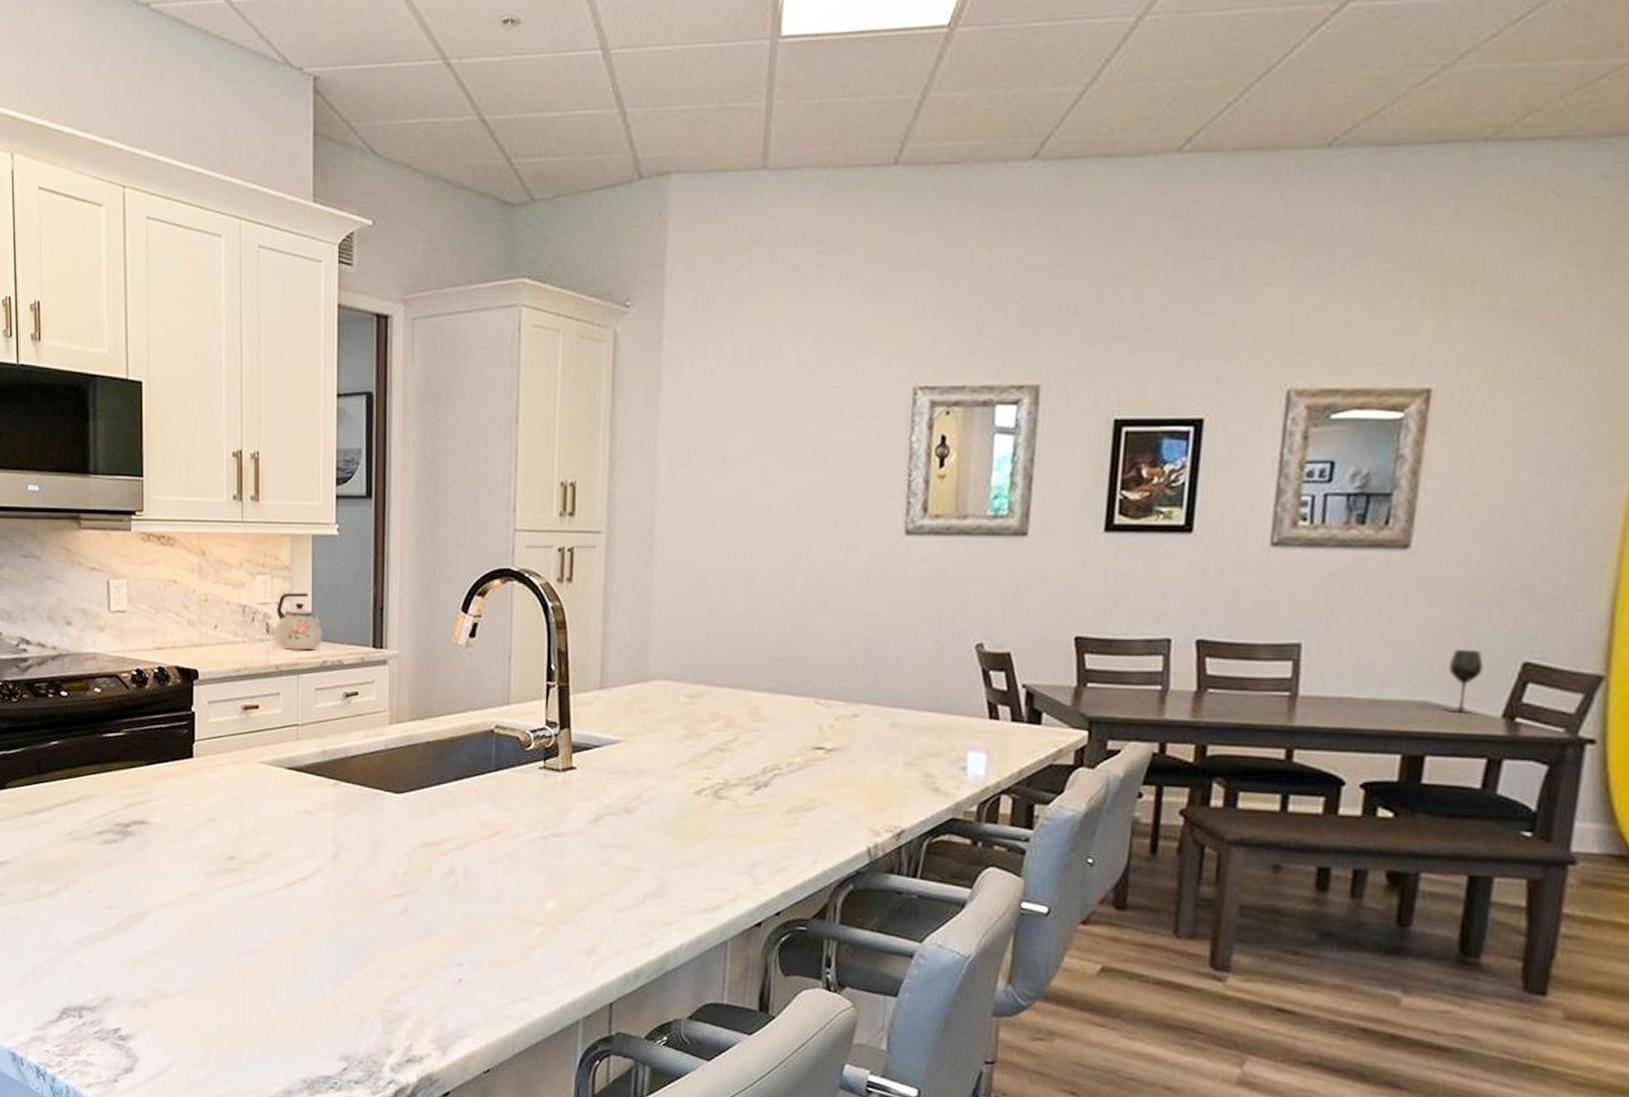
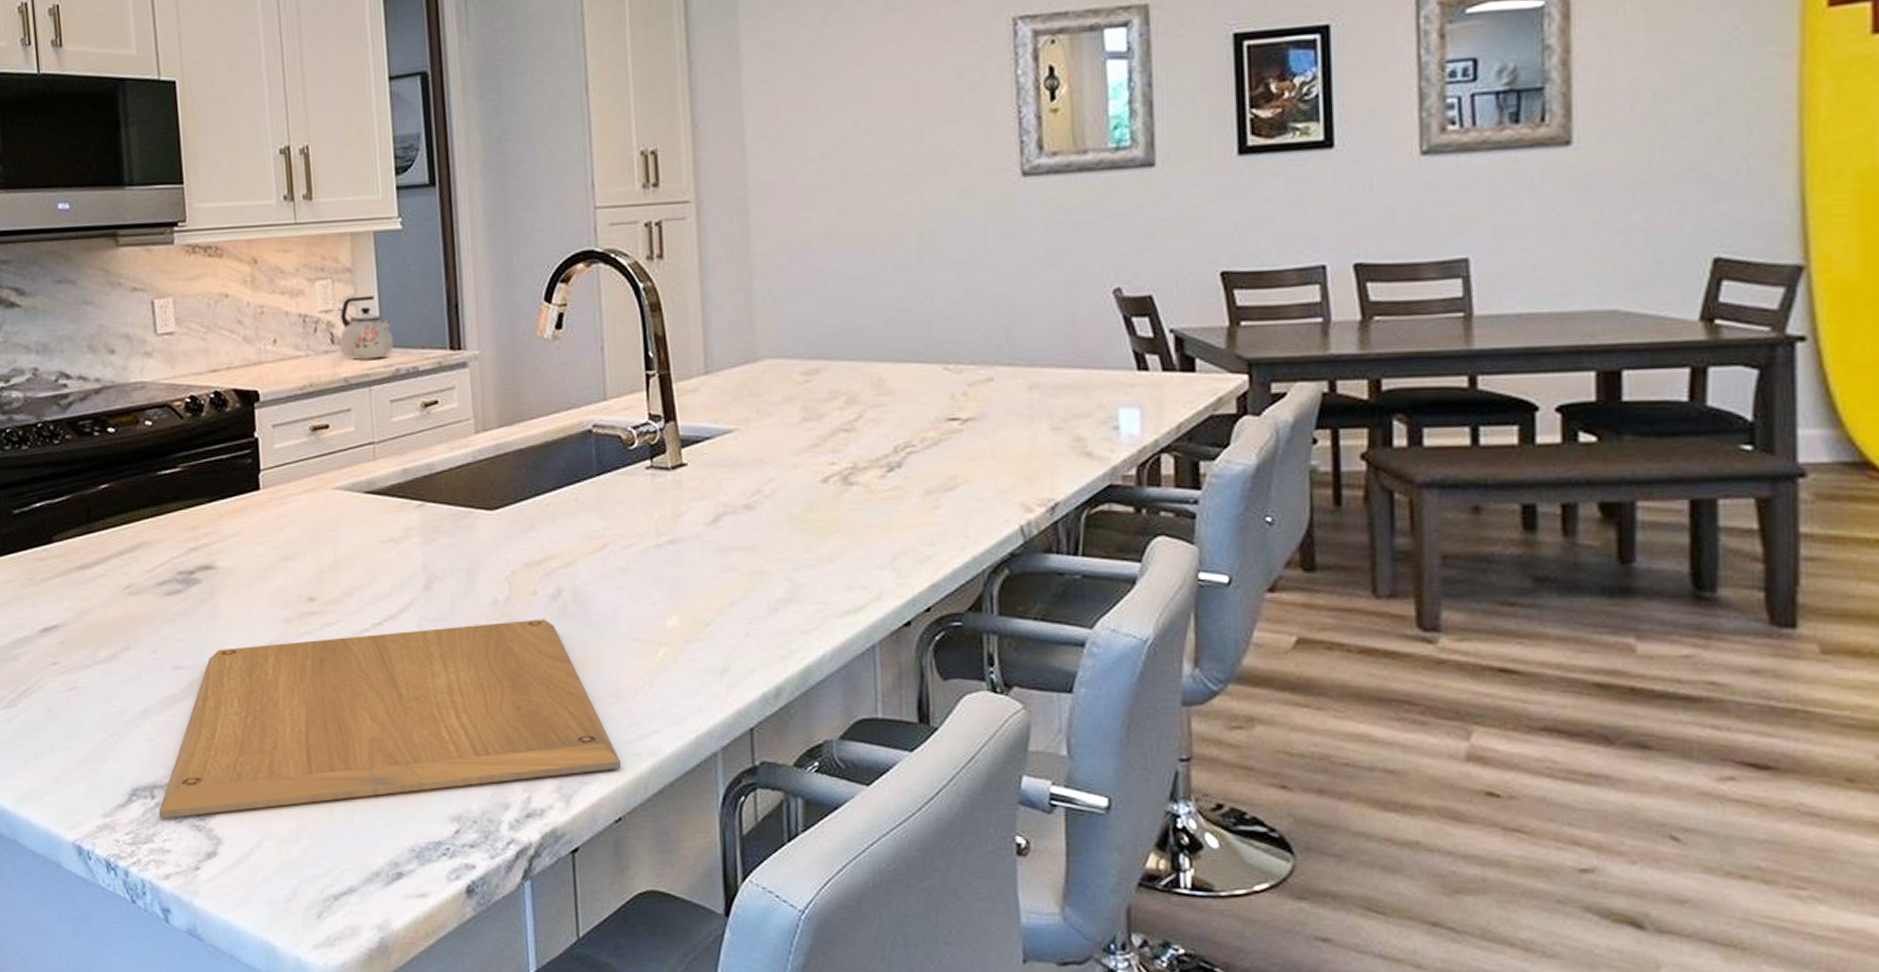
chopping board: none [85,892,493,1037] -> present [158,619,621,819]
wineglass: present [1444,650,1484,714] -> none [1632,250,1672,320]

